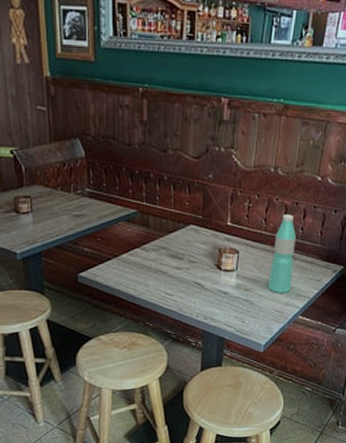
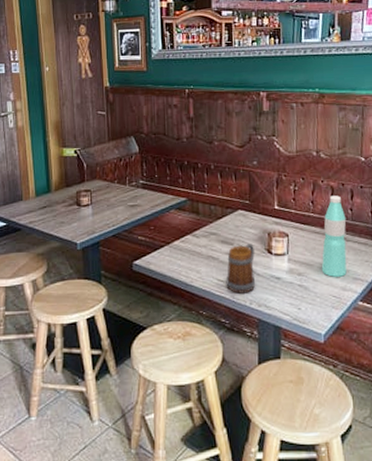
beer mug: none [174,259,204,307] -> present [226,243,256,294]

